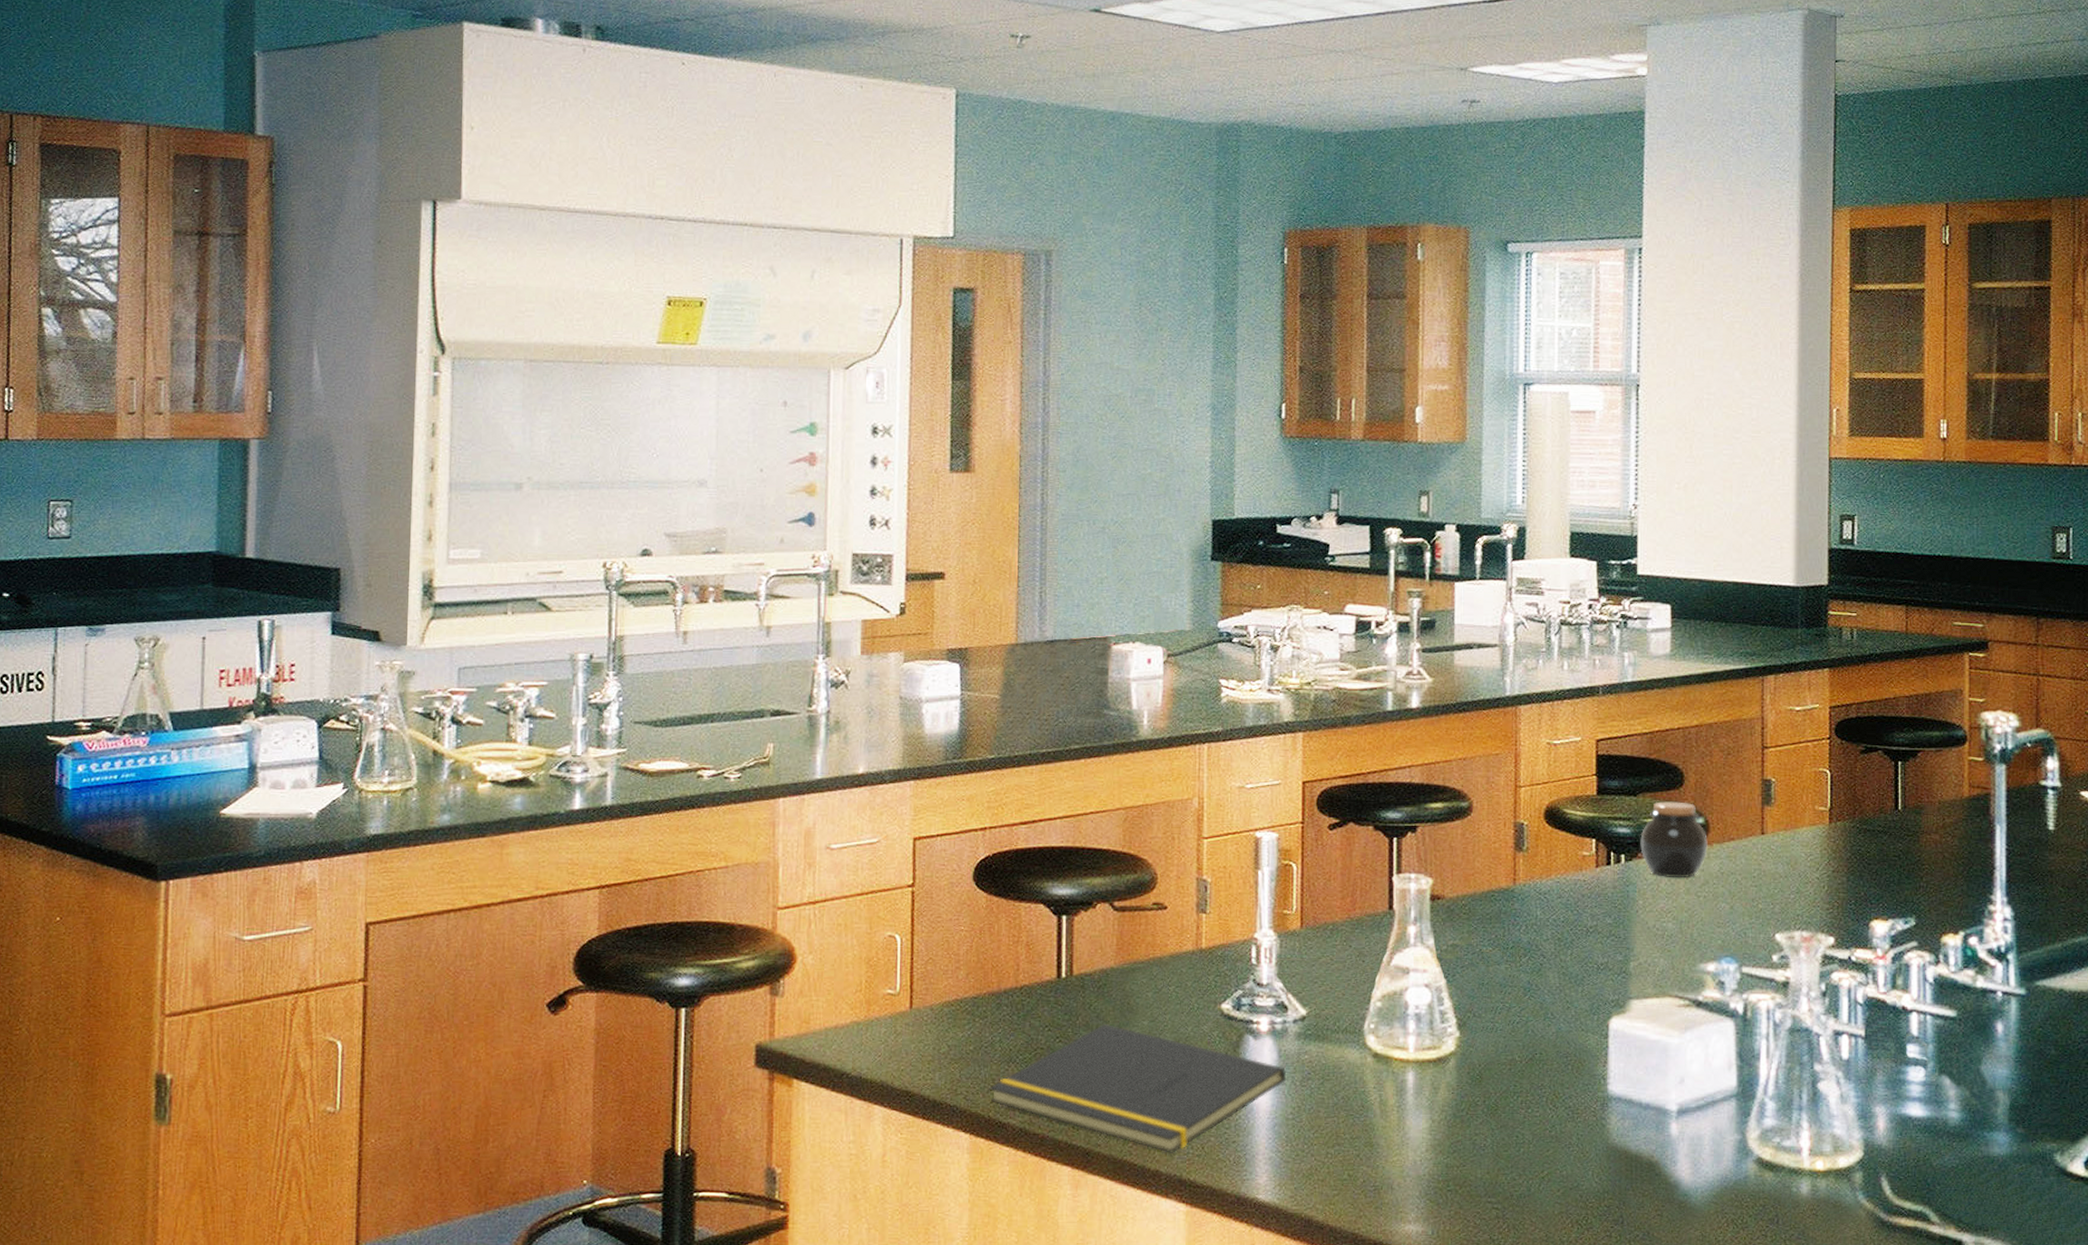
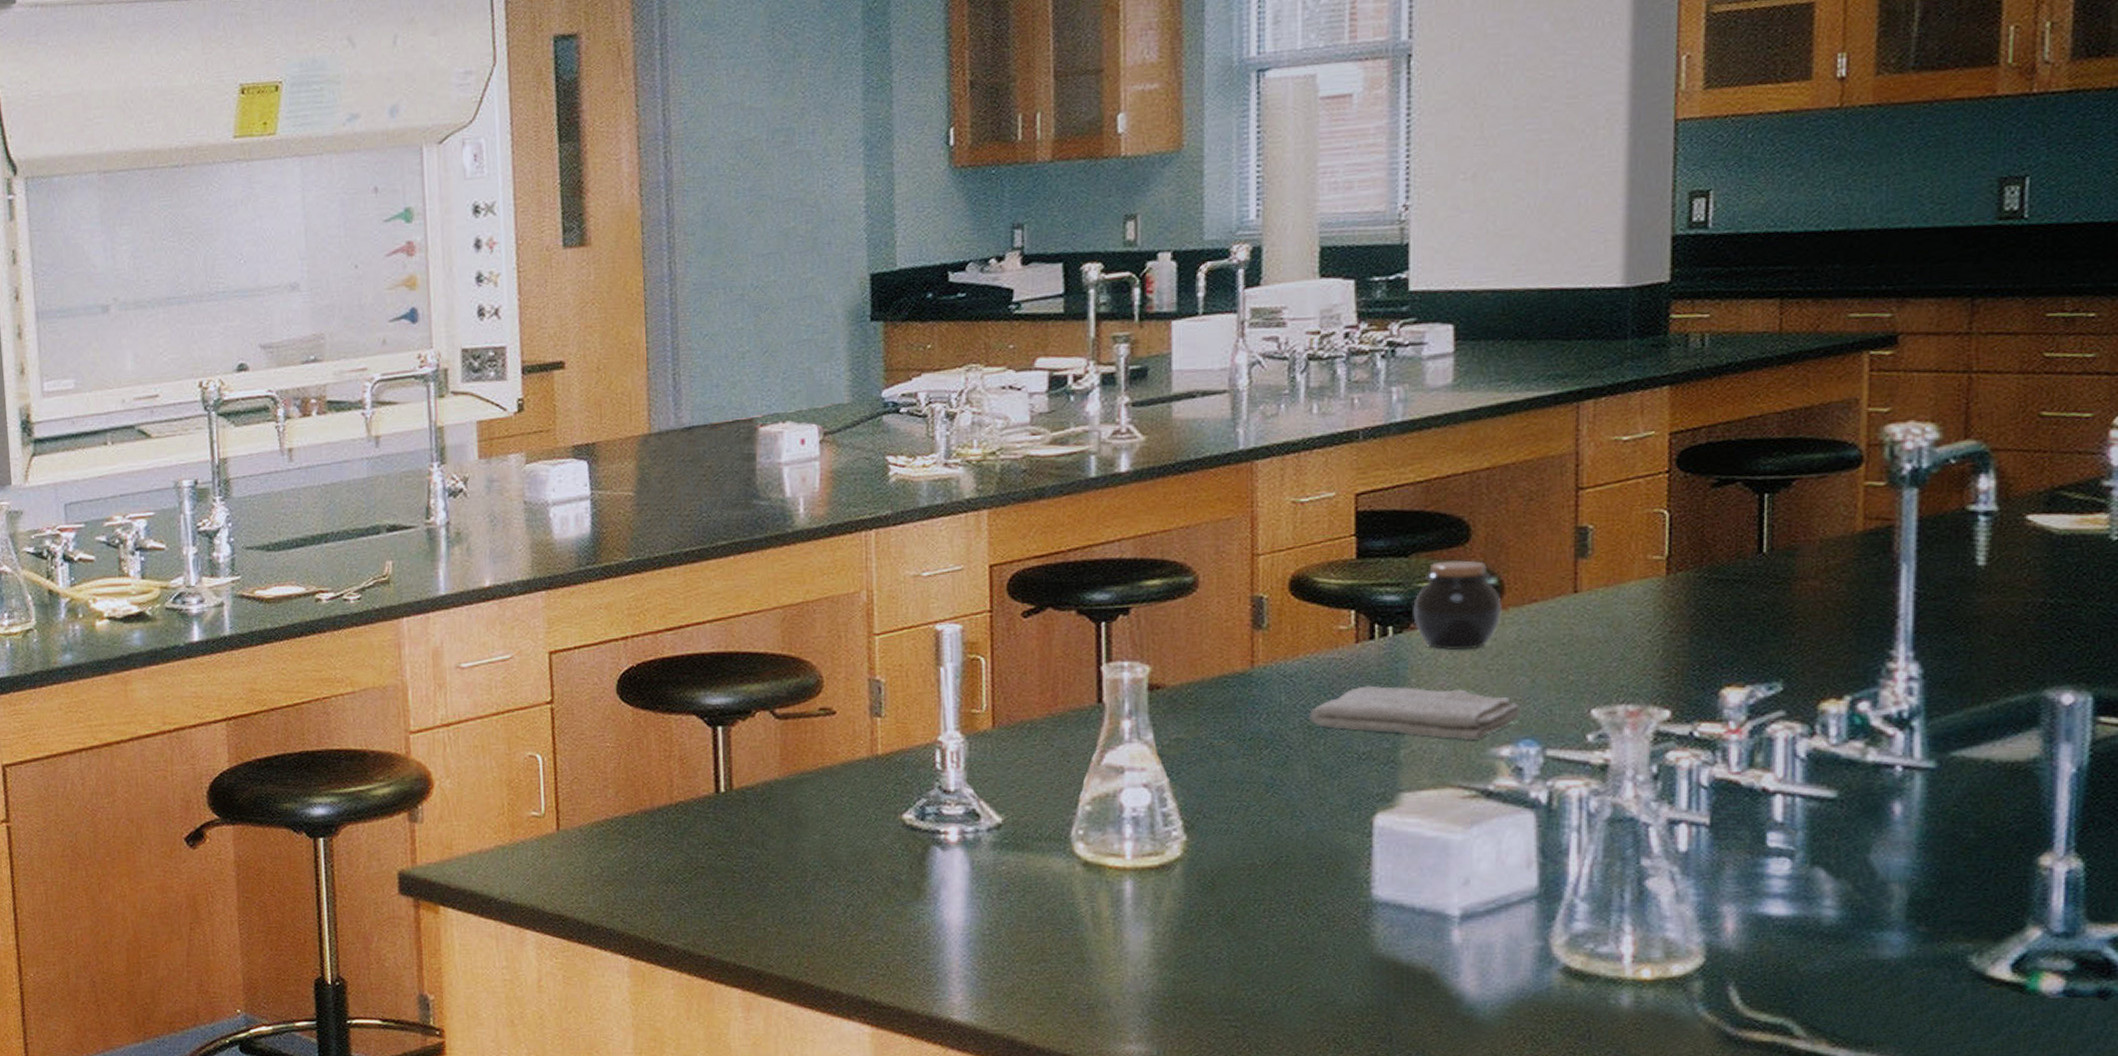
notepad: present [989,1024,1287,1153] -> none [647,840,981,973]
washcloth: none [1559,905,1722,957] -> present [1309,685,1520,741]

